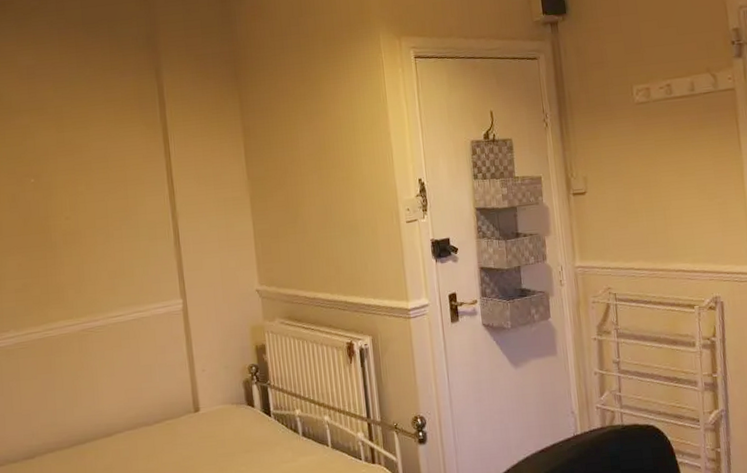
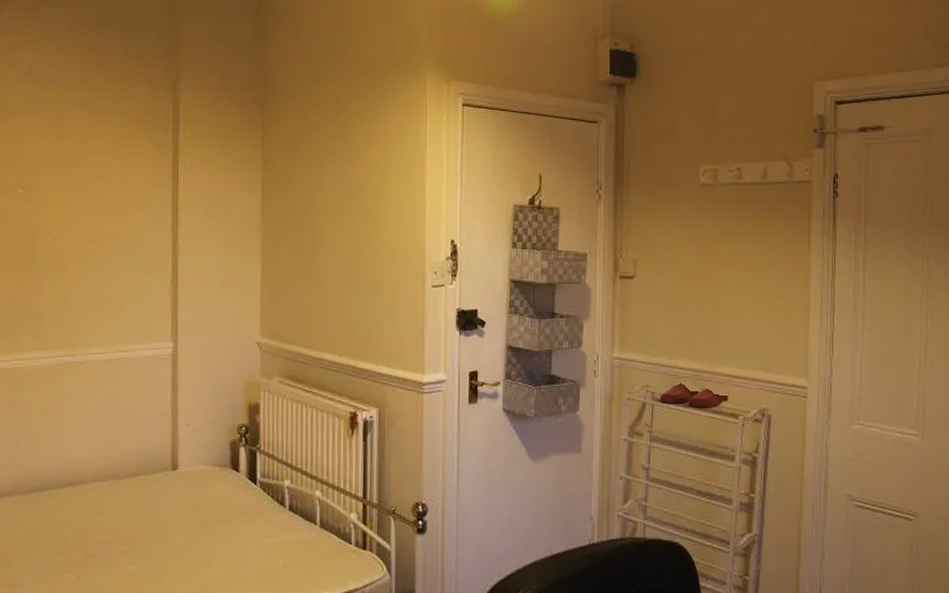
slippers: none [621,281,684,303] -> present [659,381,729,408]

